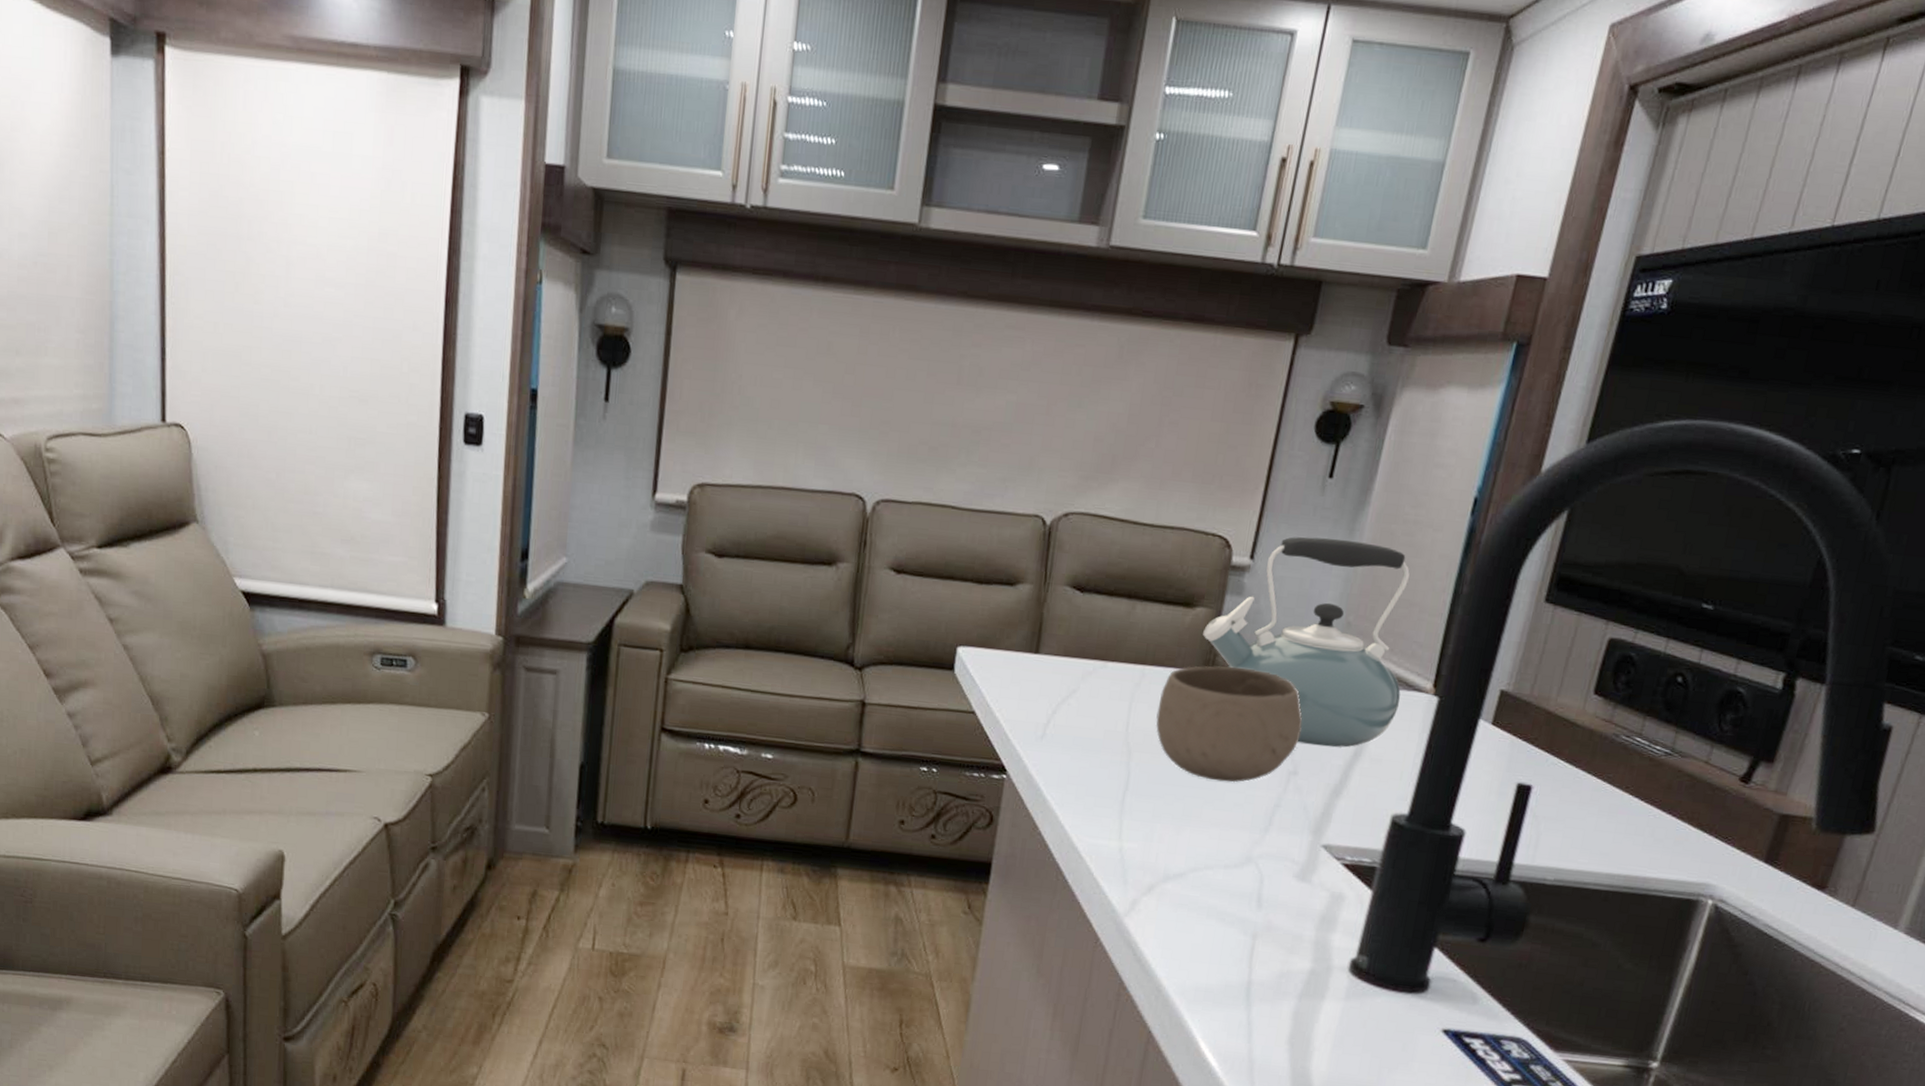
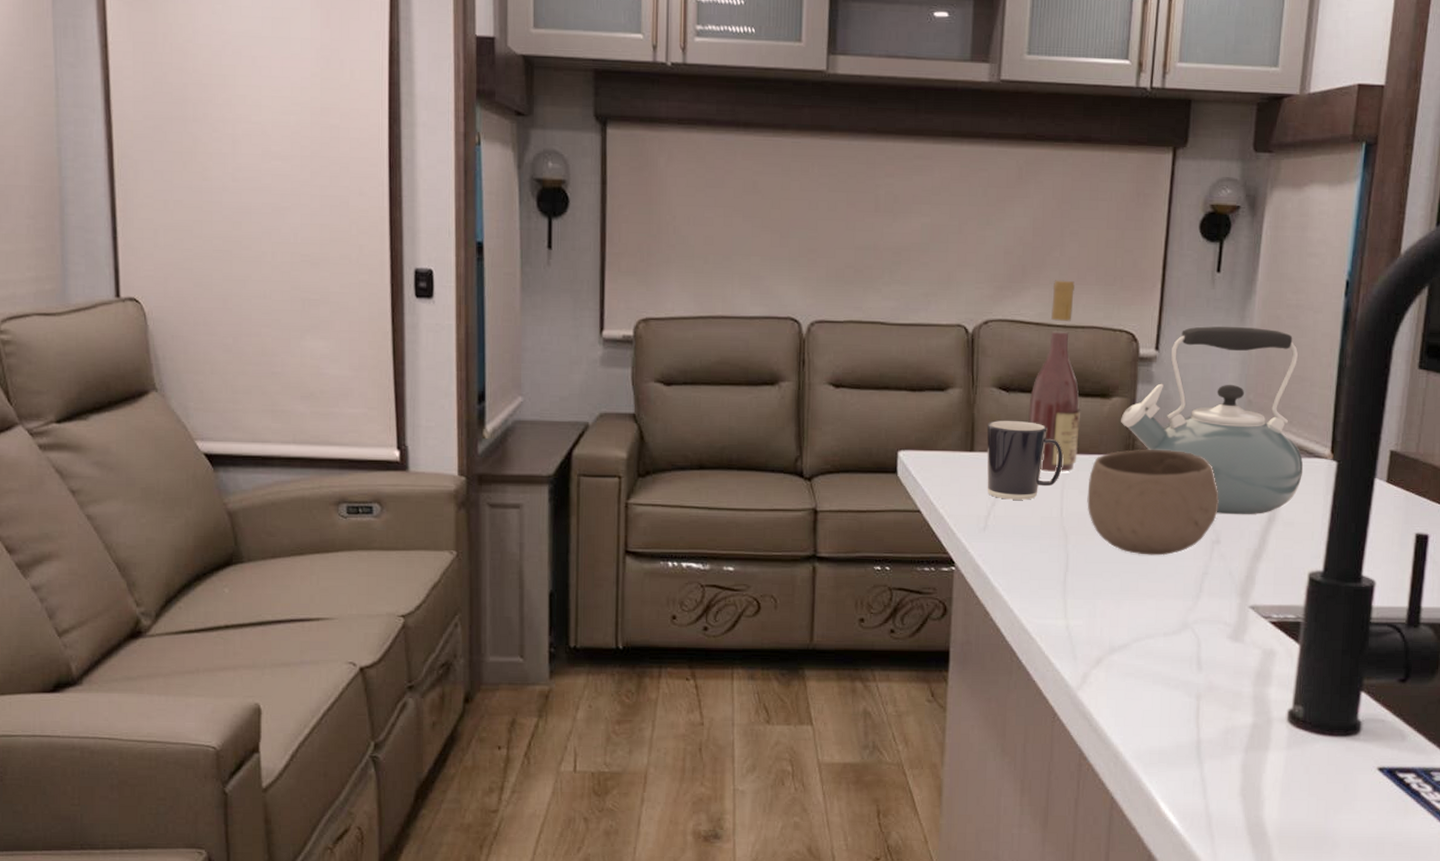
mug: none [1049,622,1136,711] -> present [986,420,1064,500]
wine bottle: none [1101,473,1168,684] -> present [1028,280,1081,472]

